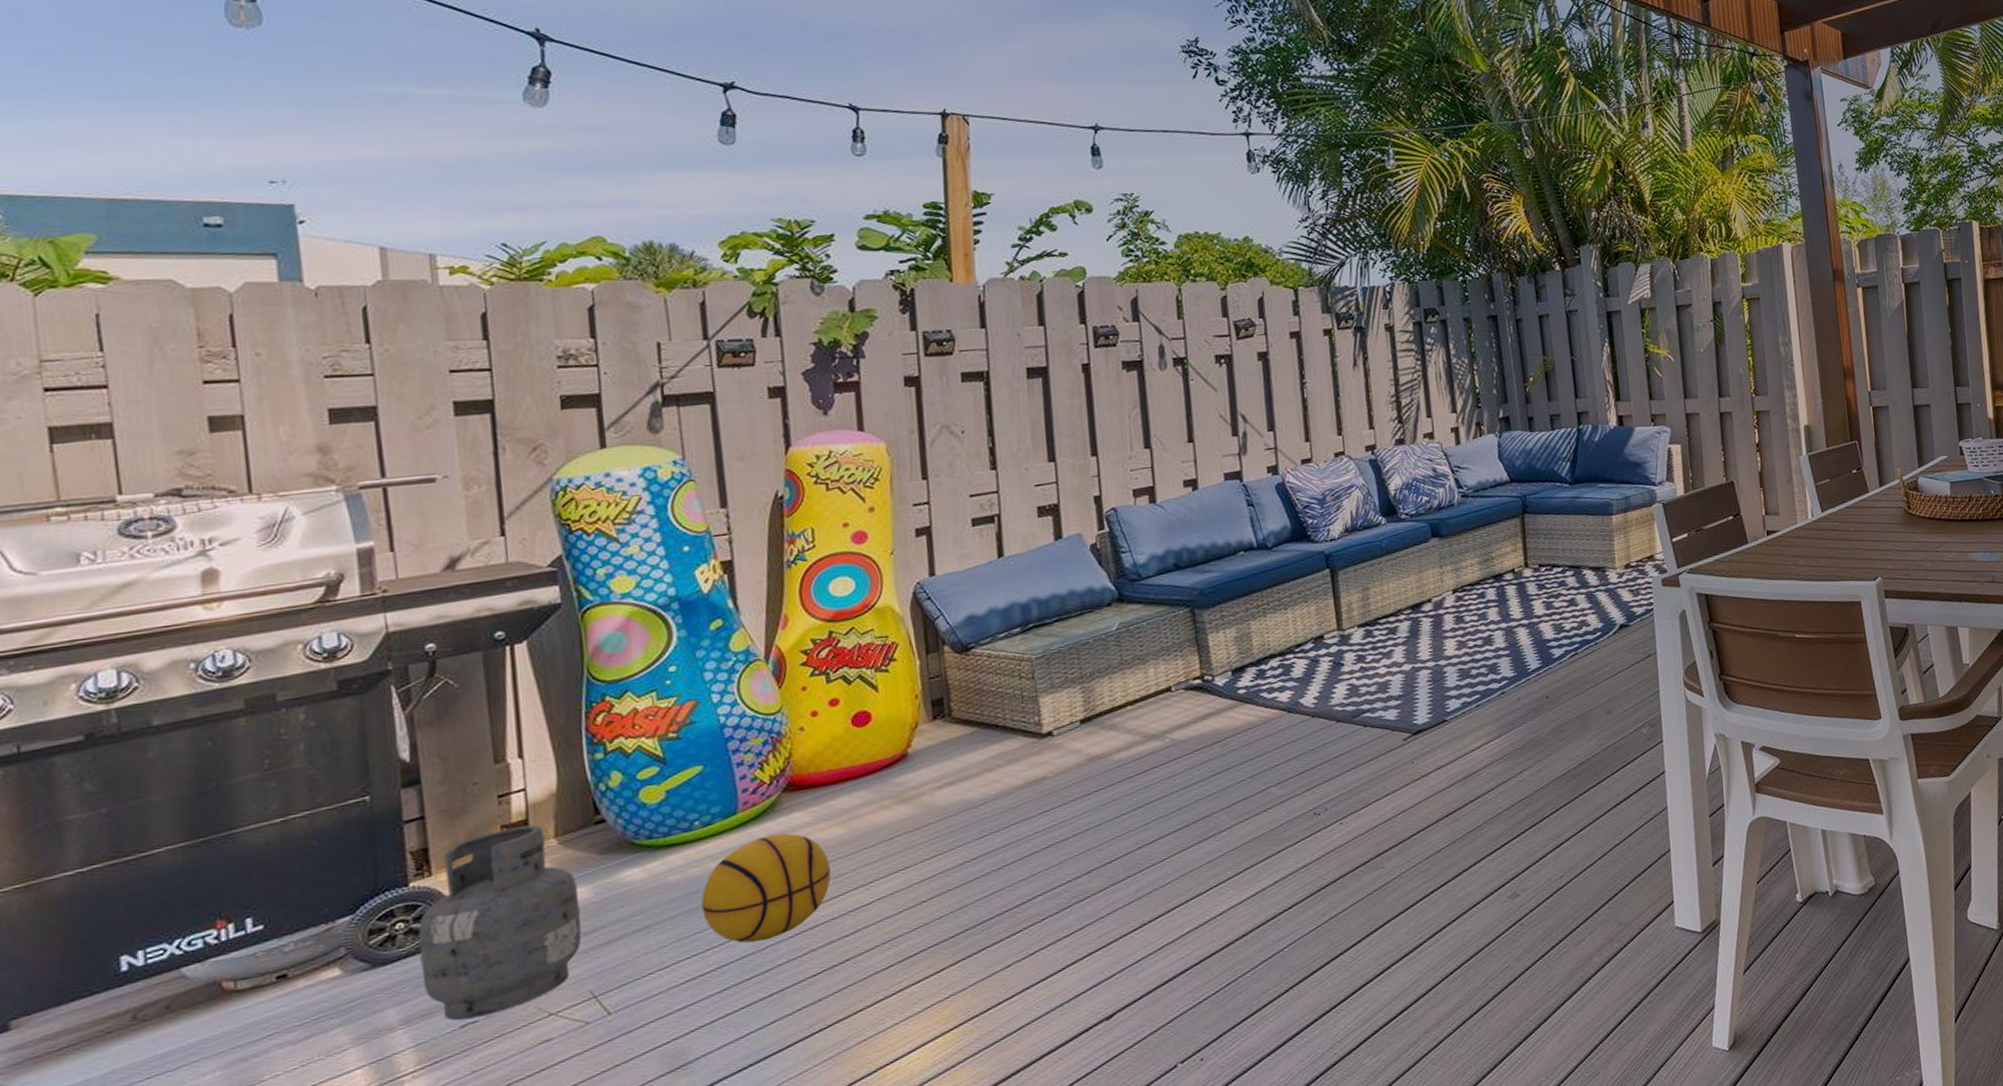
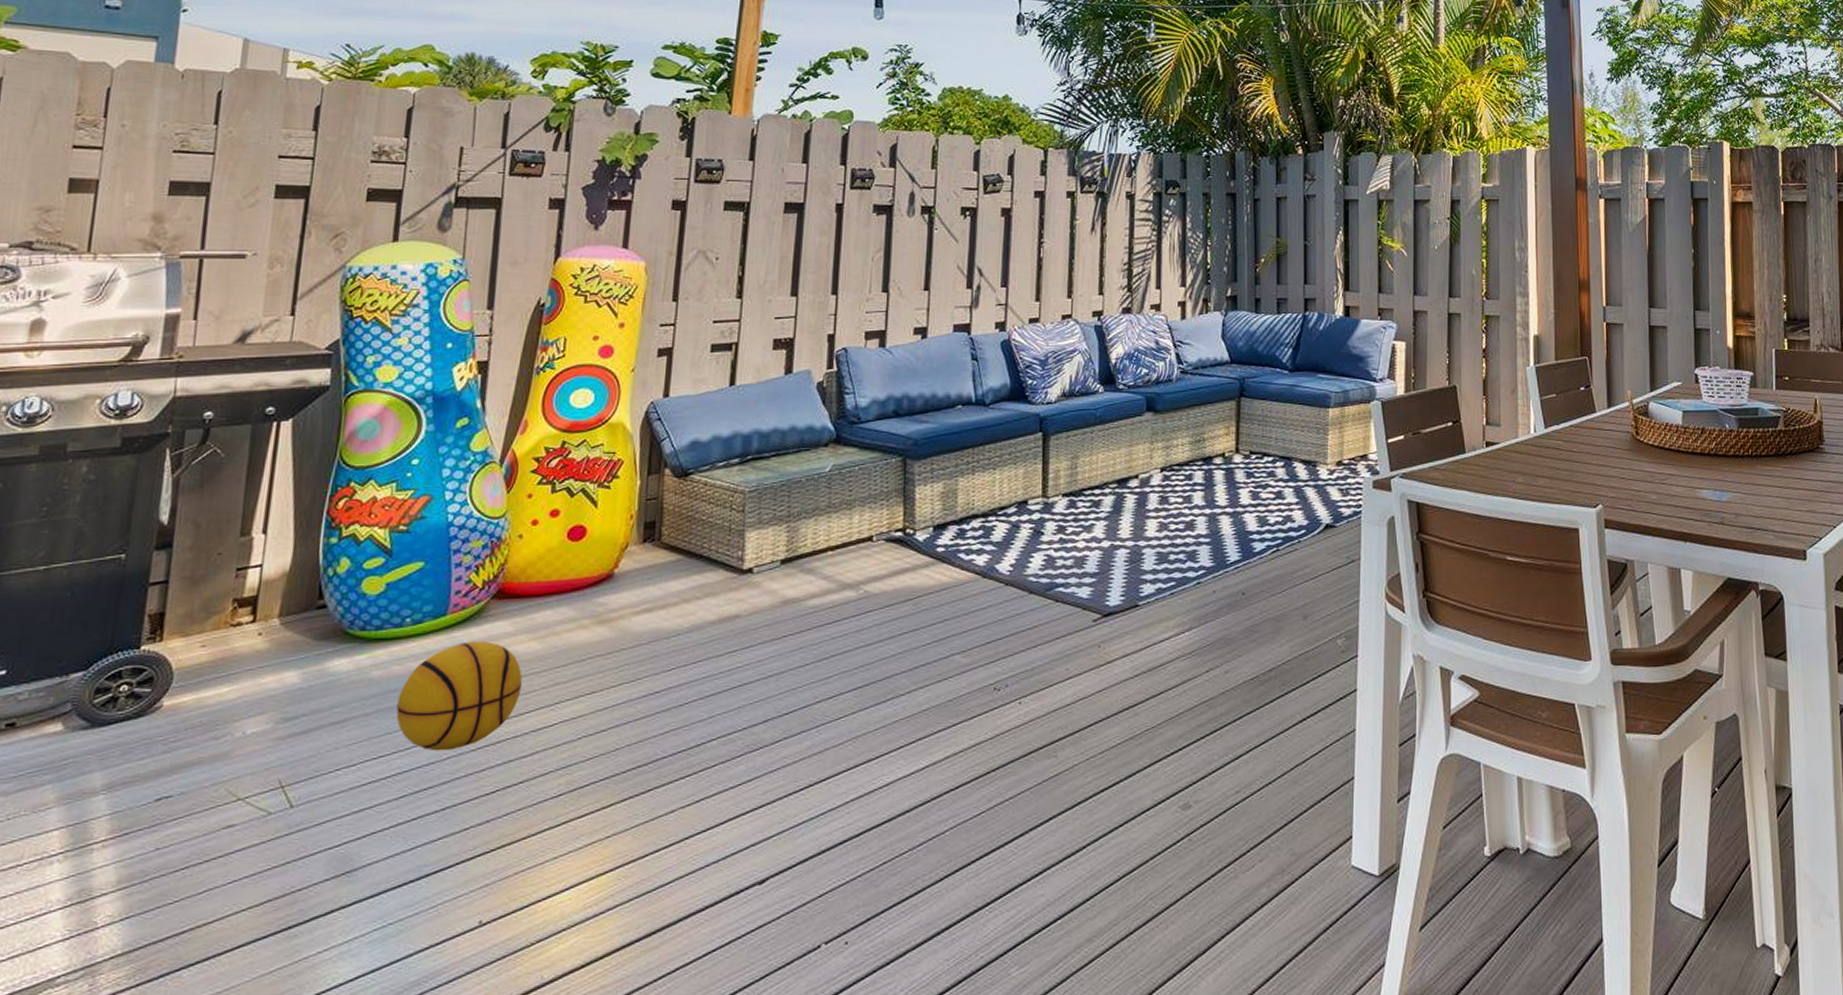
propane tank: present [418,825,582,1020] -> none [131,602,289,793]

